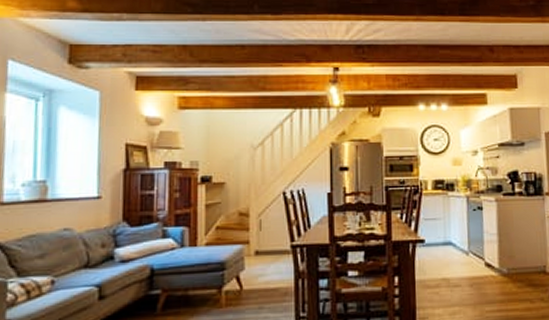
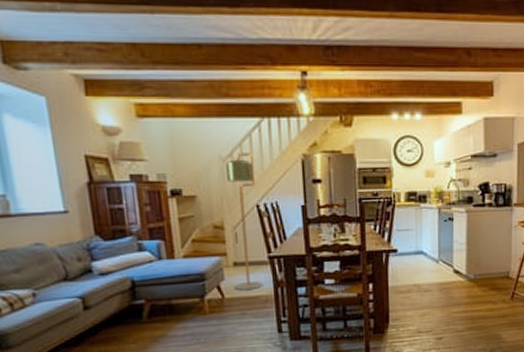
floor lamp: none [253,141,283,282] -> present [225,153,263,291]

